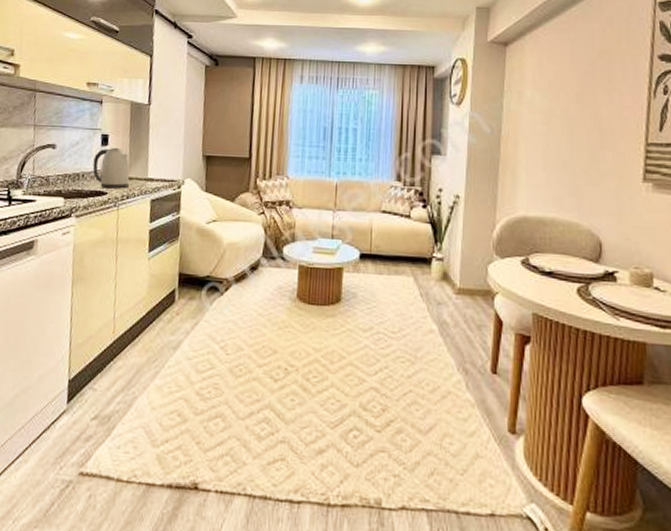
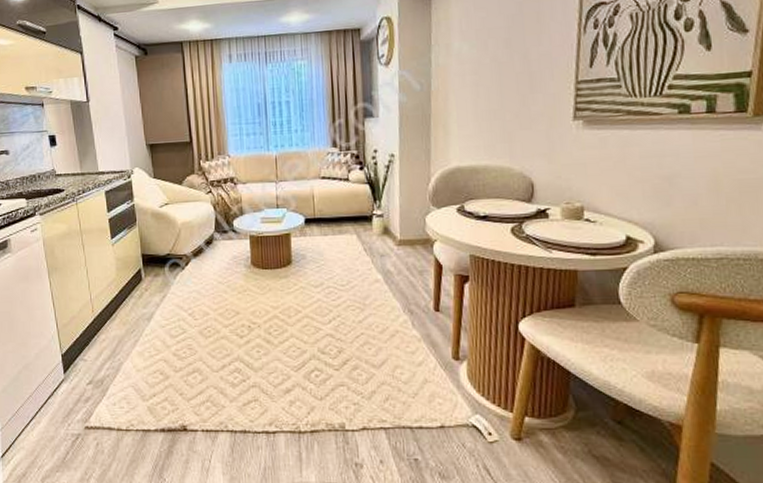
kettle: present [92,147,130,189] -> none [46,146,83,186]

